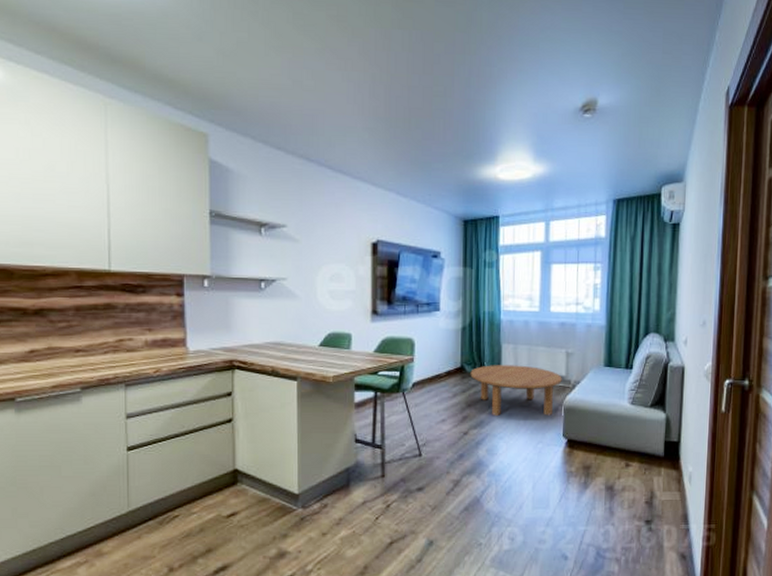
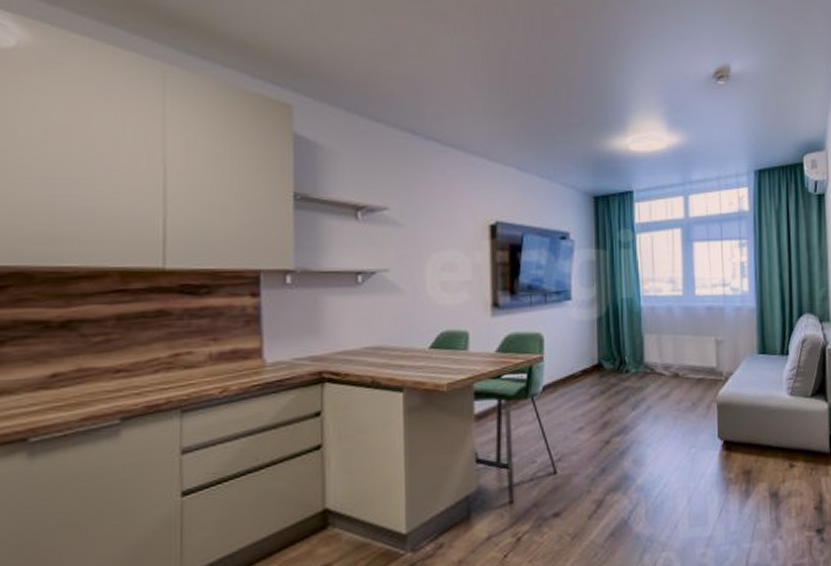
coffee table: present [470,365,562,416] -> none [609,357,713,419]

